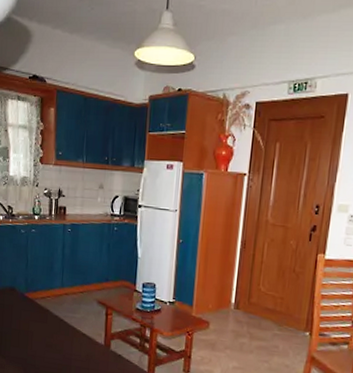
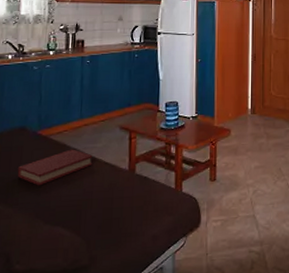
hardback book: none [8,315,72,345] -> present [17,149,93,186]

